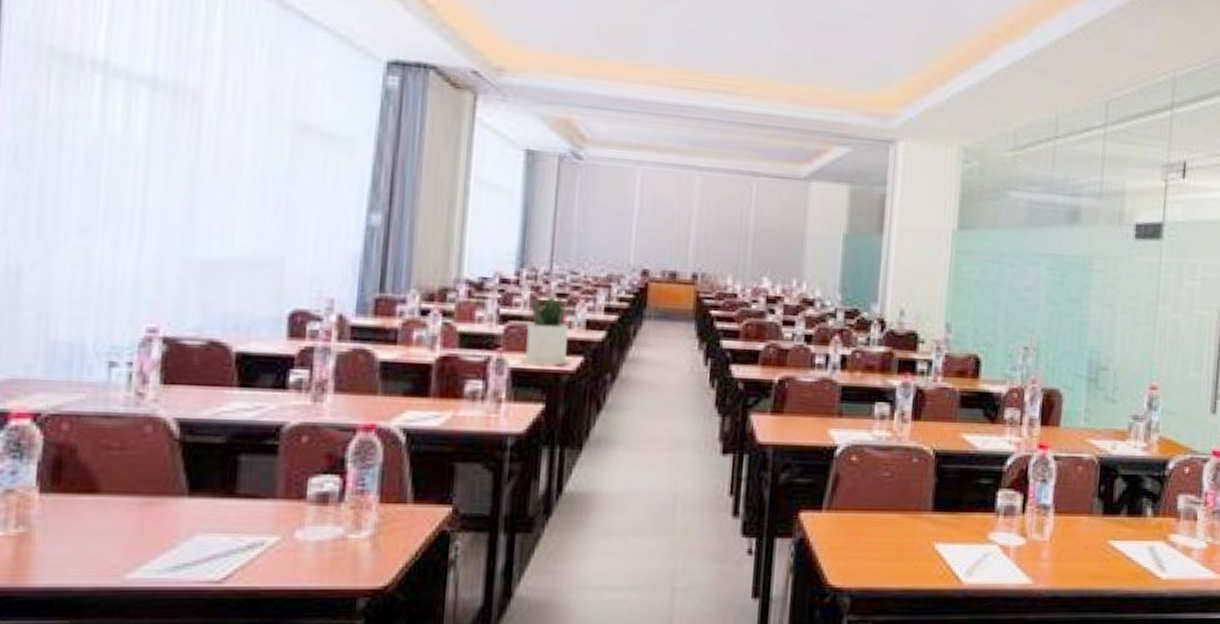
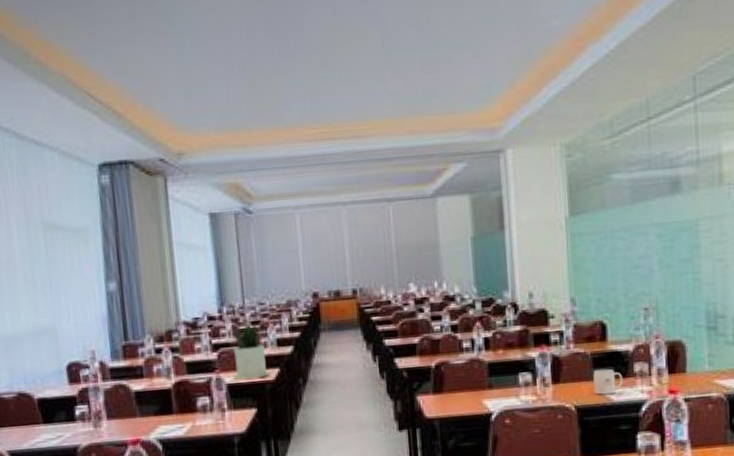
mug: none [957,410,991,441] -> present [593,368,623,395]

